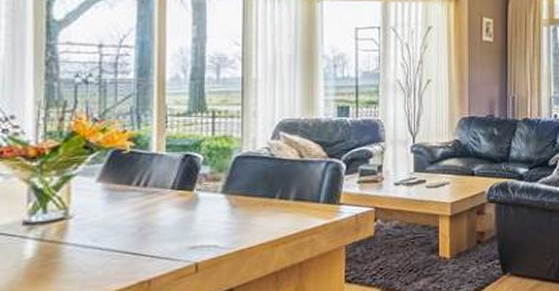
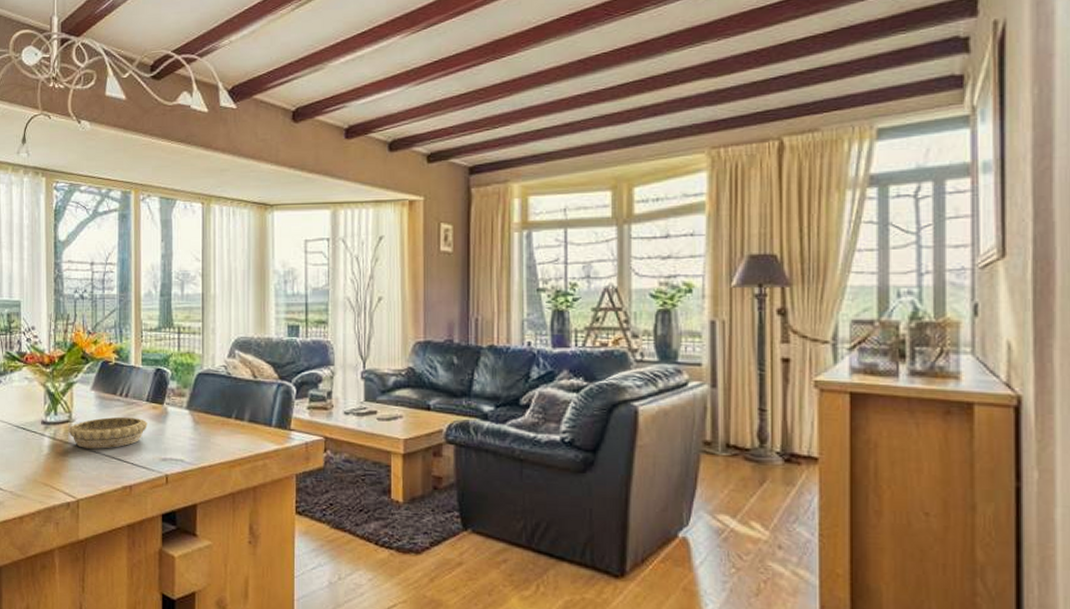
decorative bowl: none [63,207,173,247] -> present [68,416,148,449]

